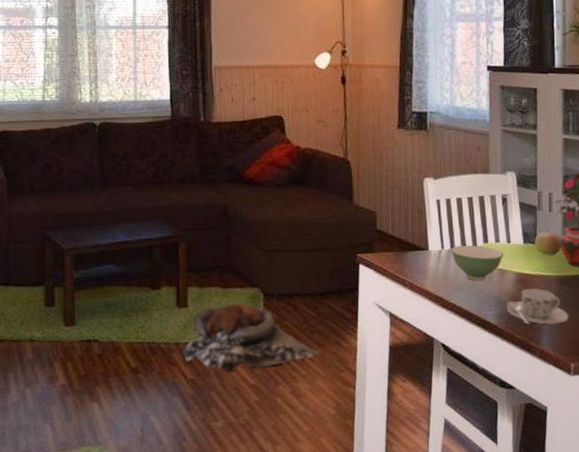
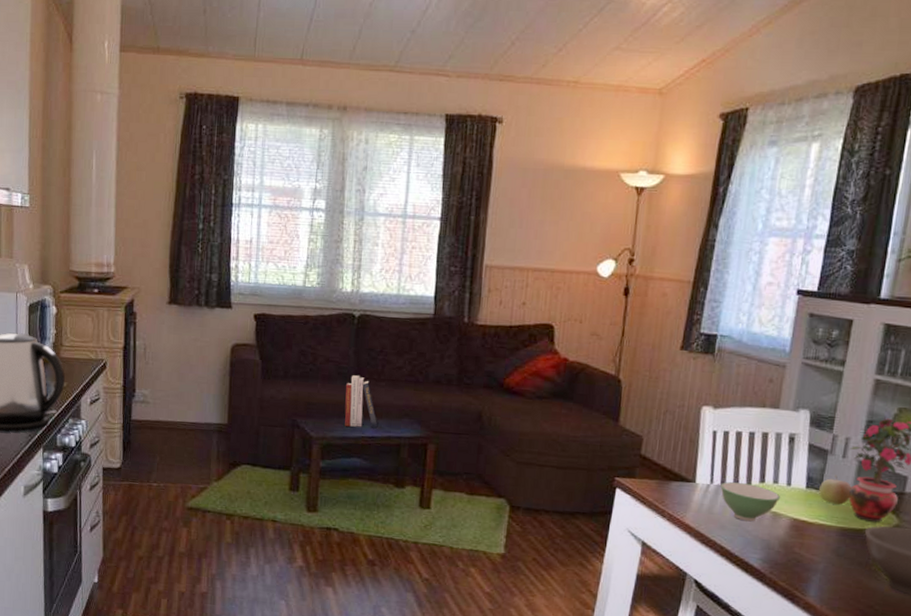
books: none [92,181,129,235] -> present [344,374,378,429]
dog bed: present [182,303,320,371] -> none [420,511,562,578]
teacup: present [506,289,569,325] -> none [773,536,845,577]

